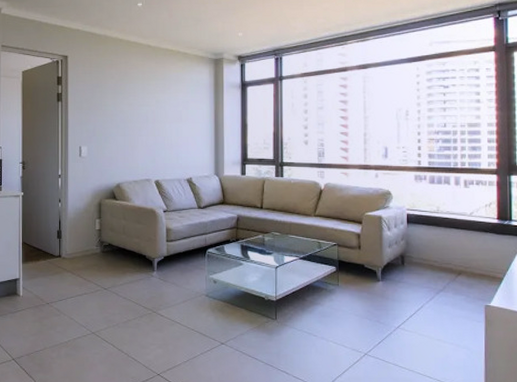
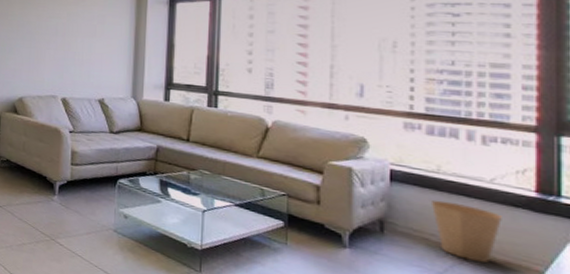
trash can: none [435,235,478,277] -> present [432,201,502,263]

